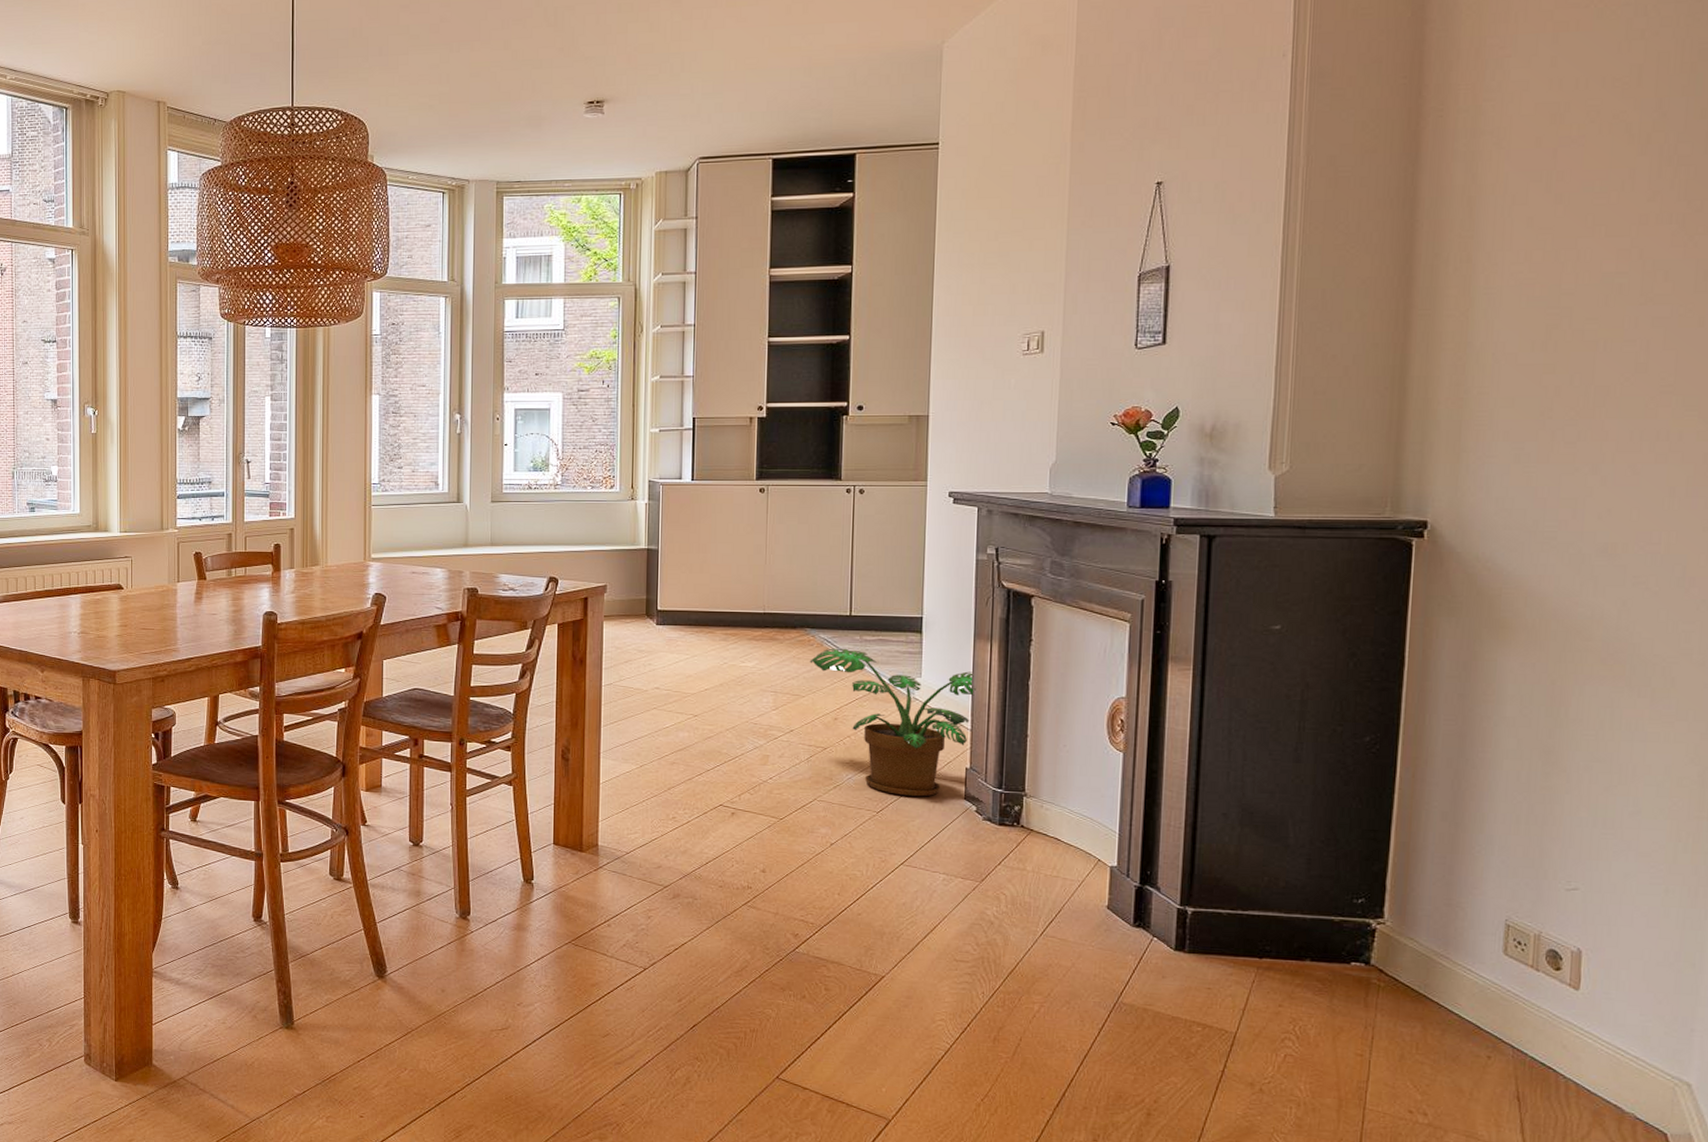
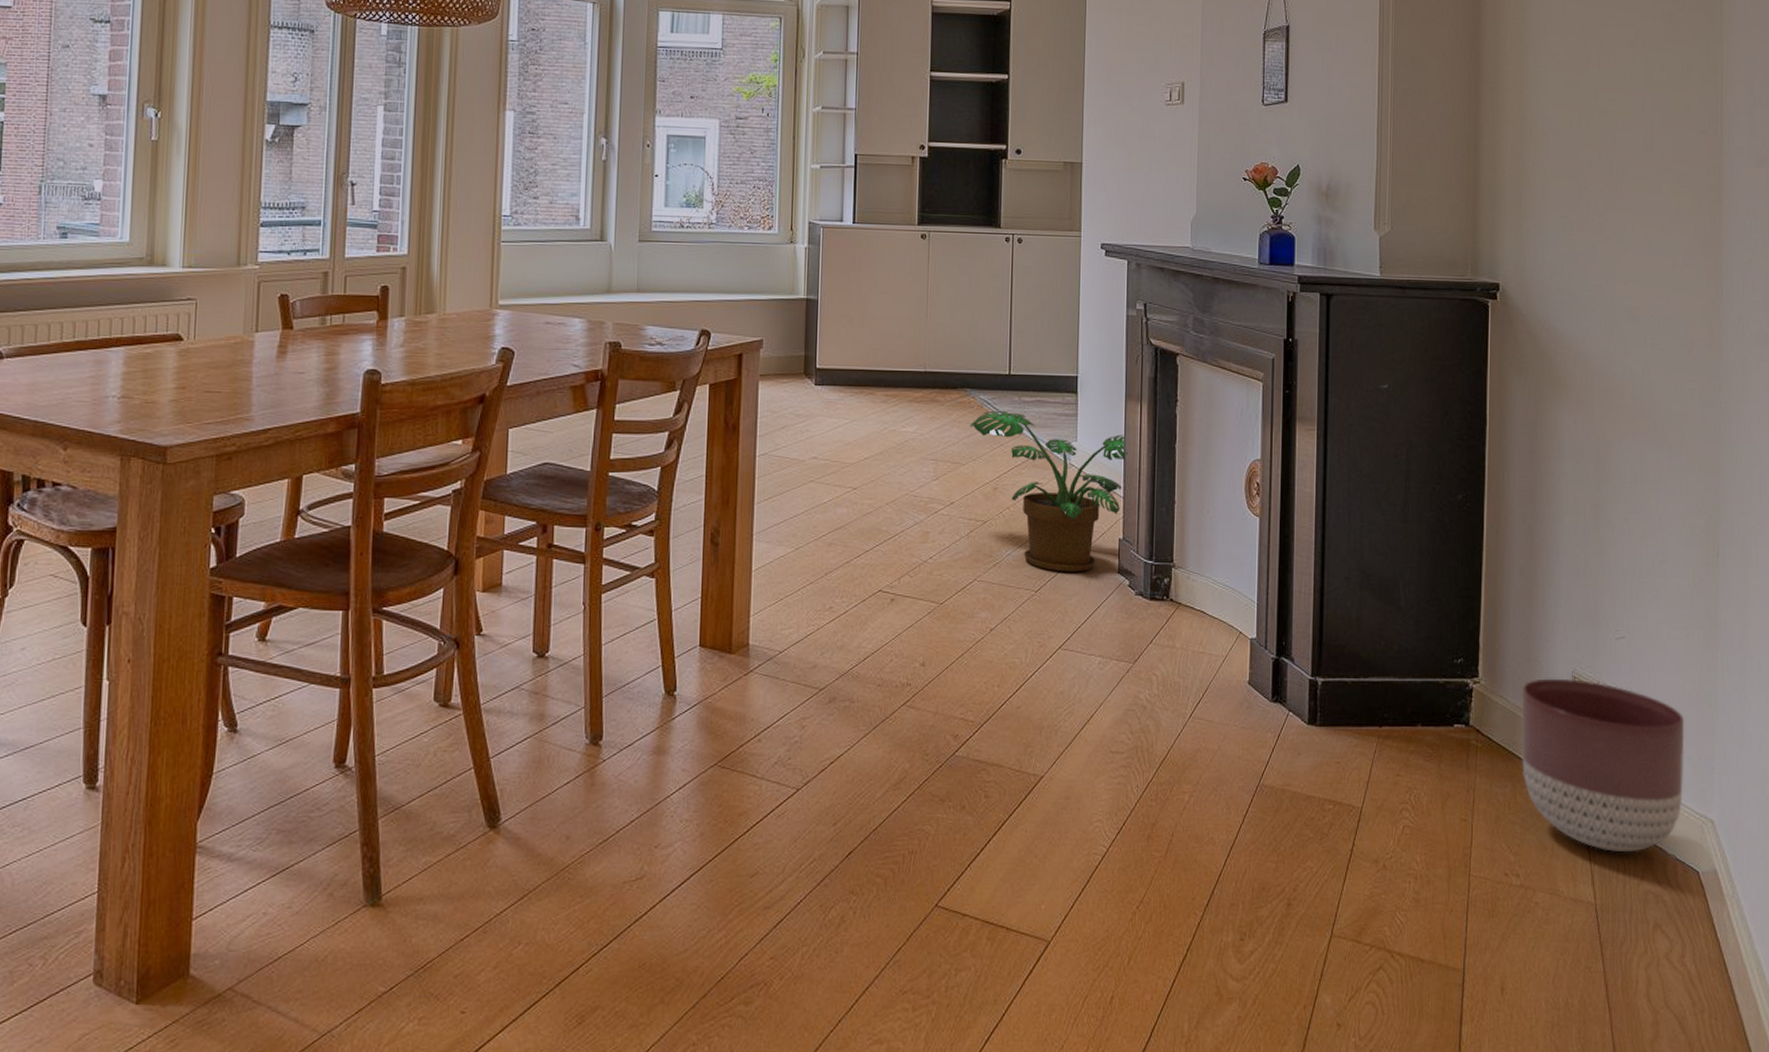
planter: none [1435,924,1656,1106] -> present [1521,678,1685,853]

